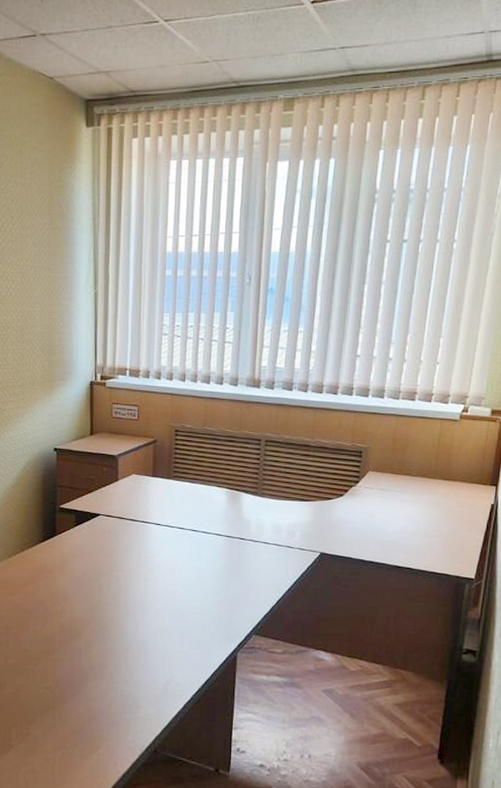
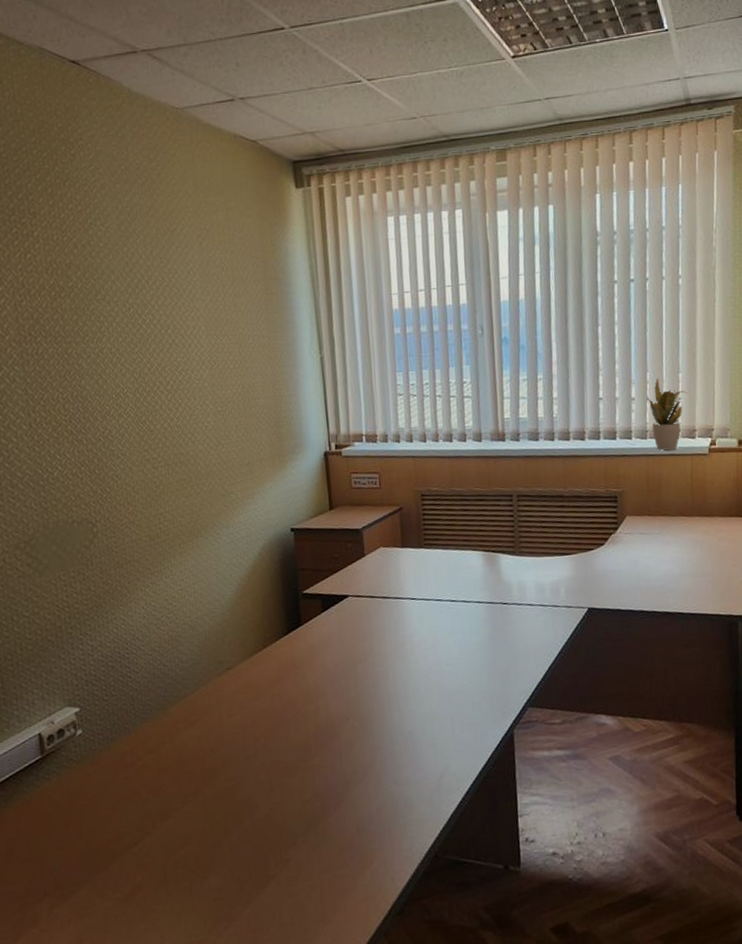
potted plant: none [405,340,446,413] -> present [647,378,687,451]

